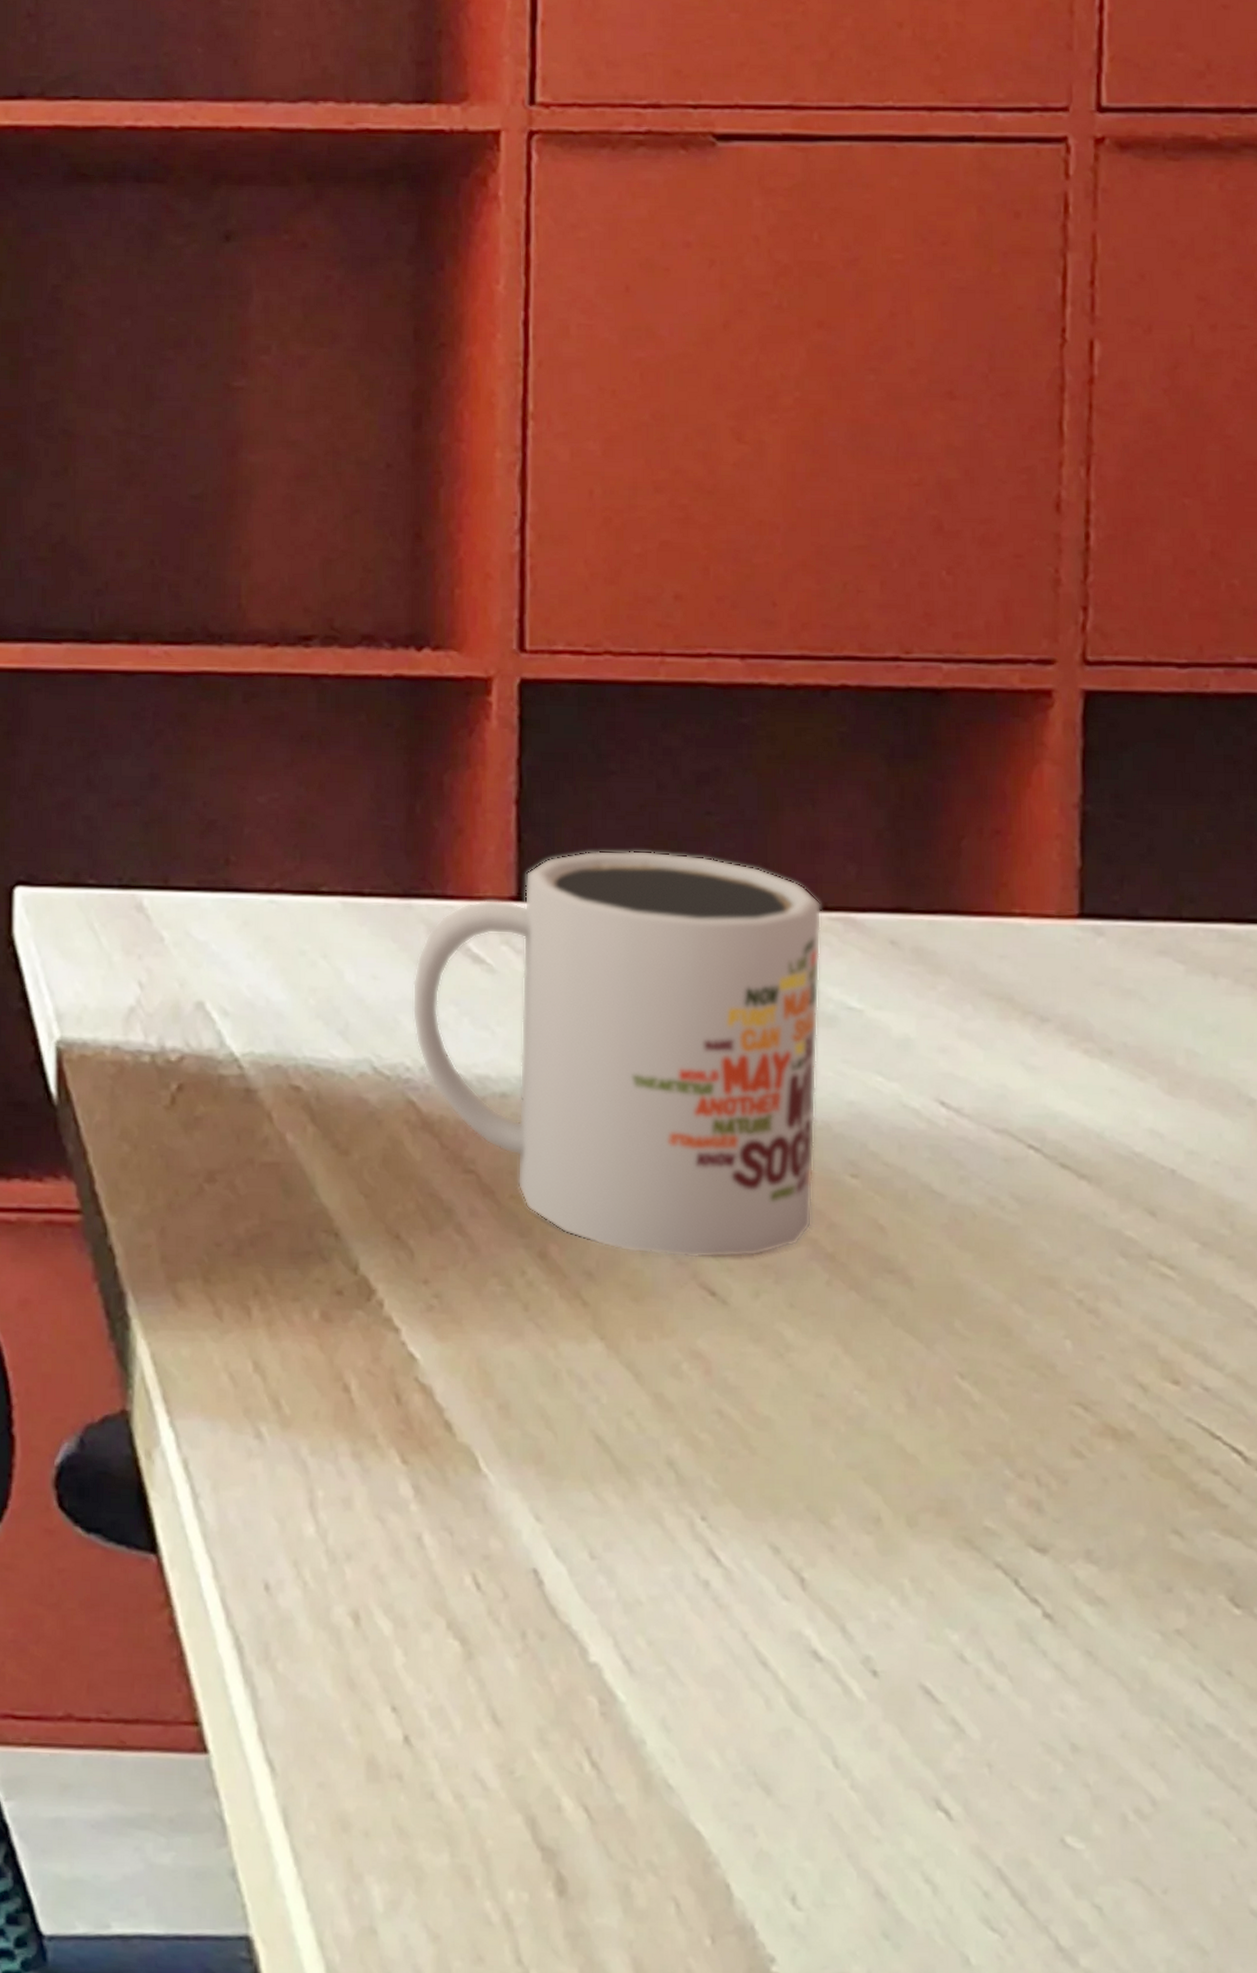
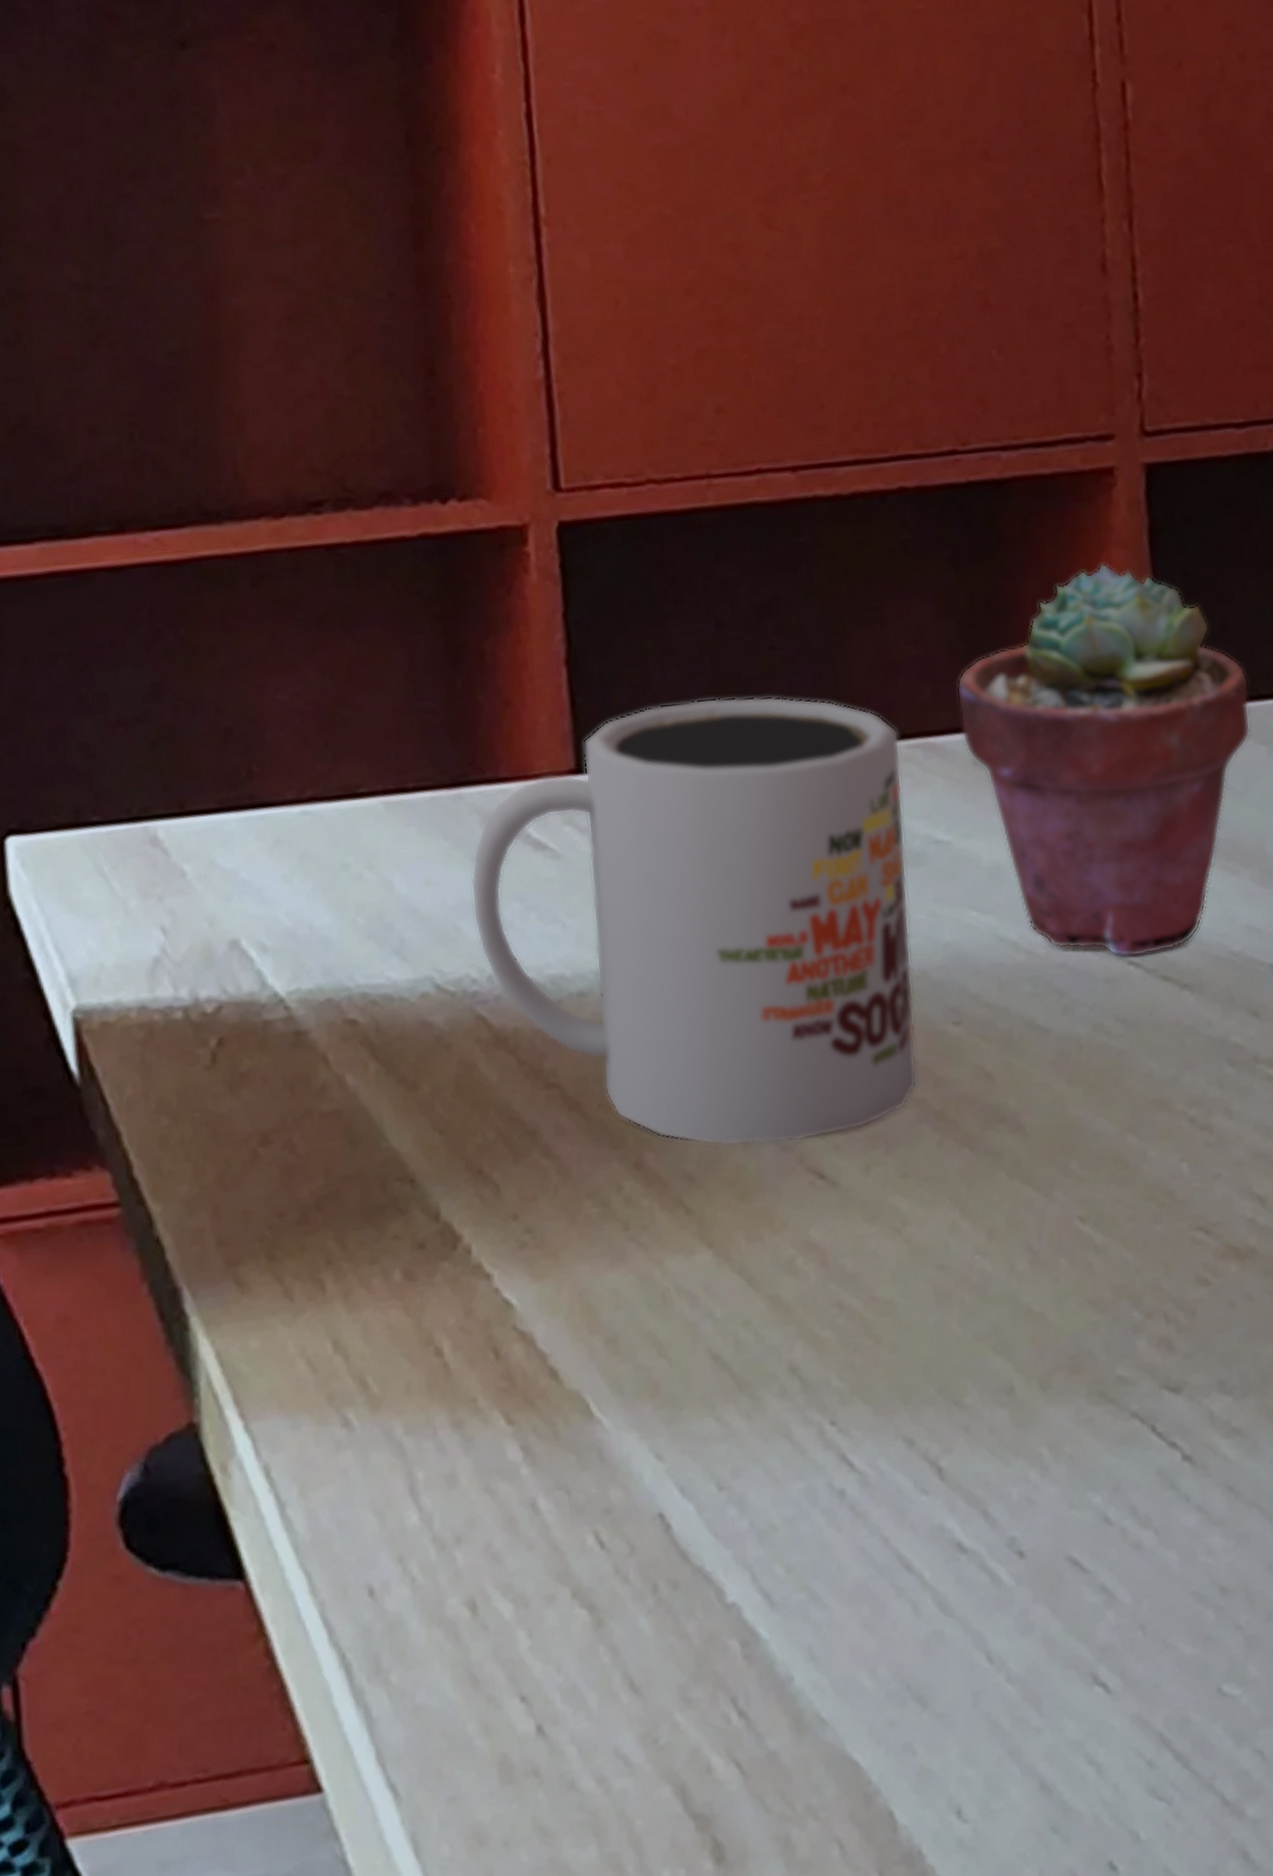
potted succulent: none [881,777,1171,1143] -> present [956,564,1251,958]

